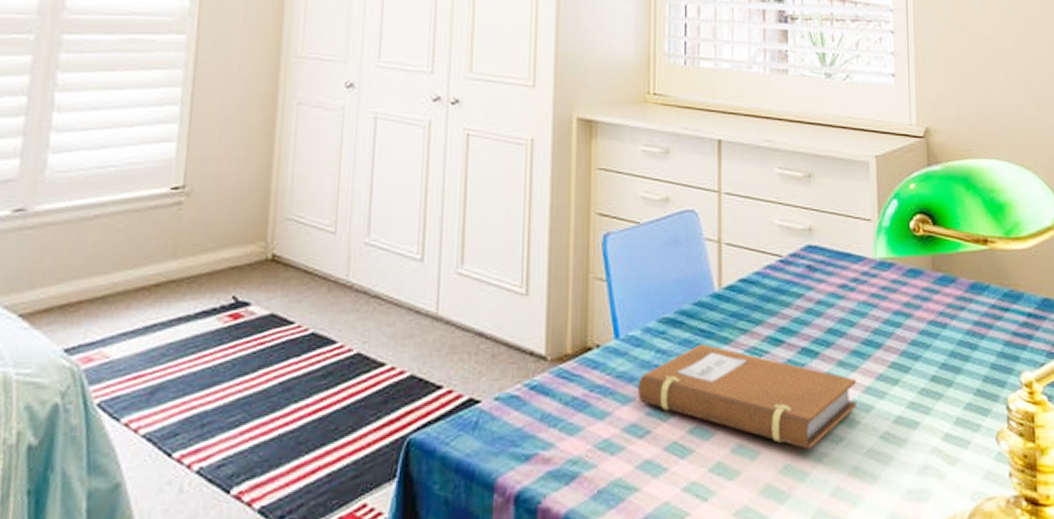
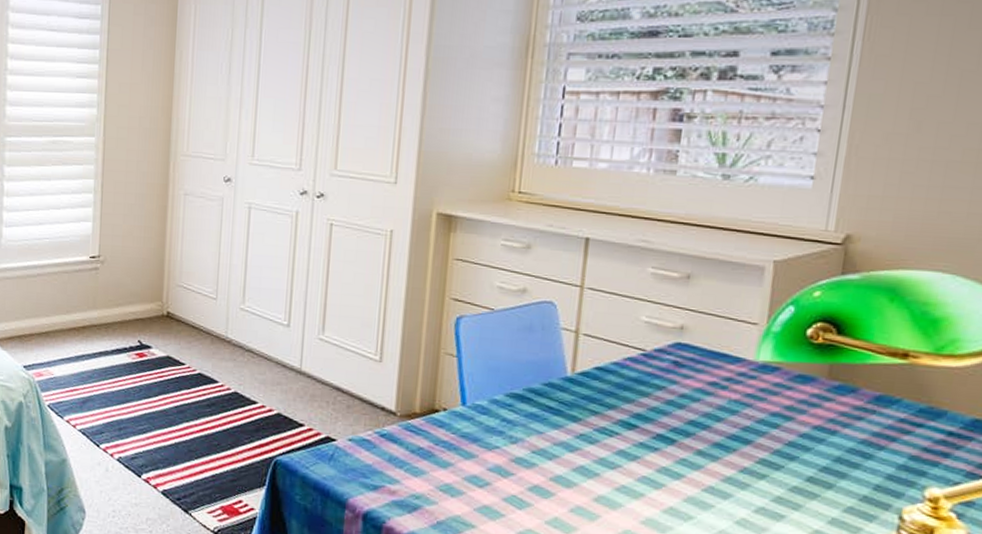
notebook: present [638,344,856,450] -> none [480,419,716,522]

